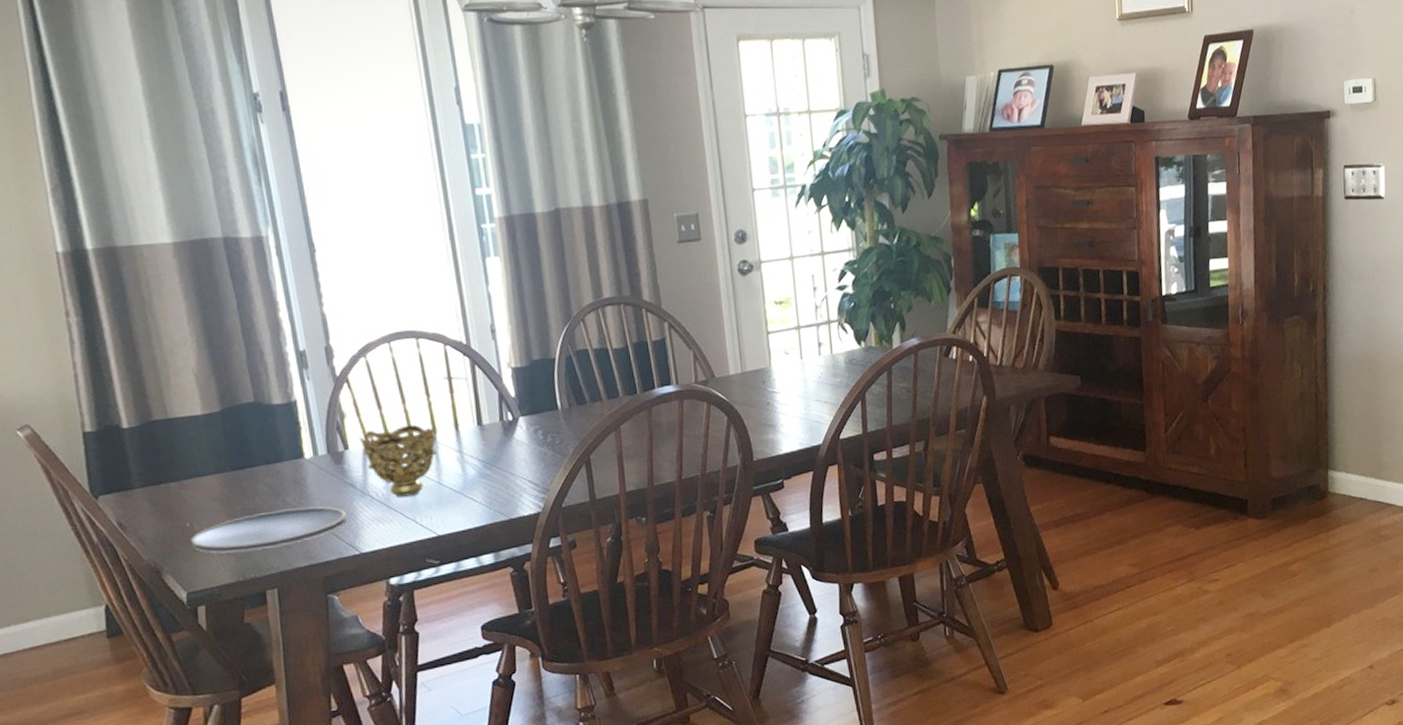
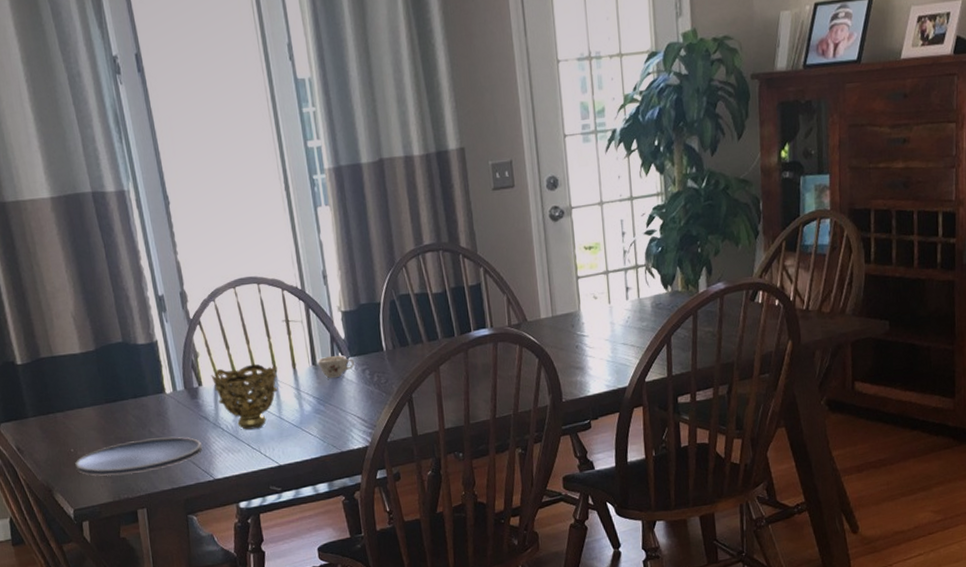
teacup: none [483,415,525,439] -> present [317,355,354,378]

